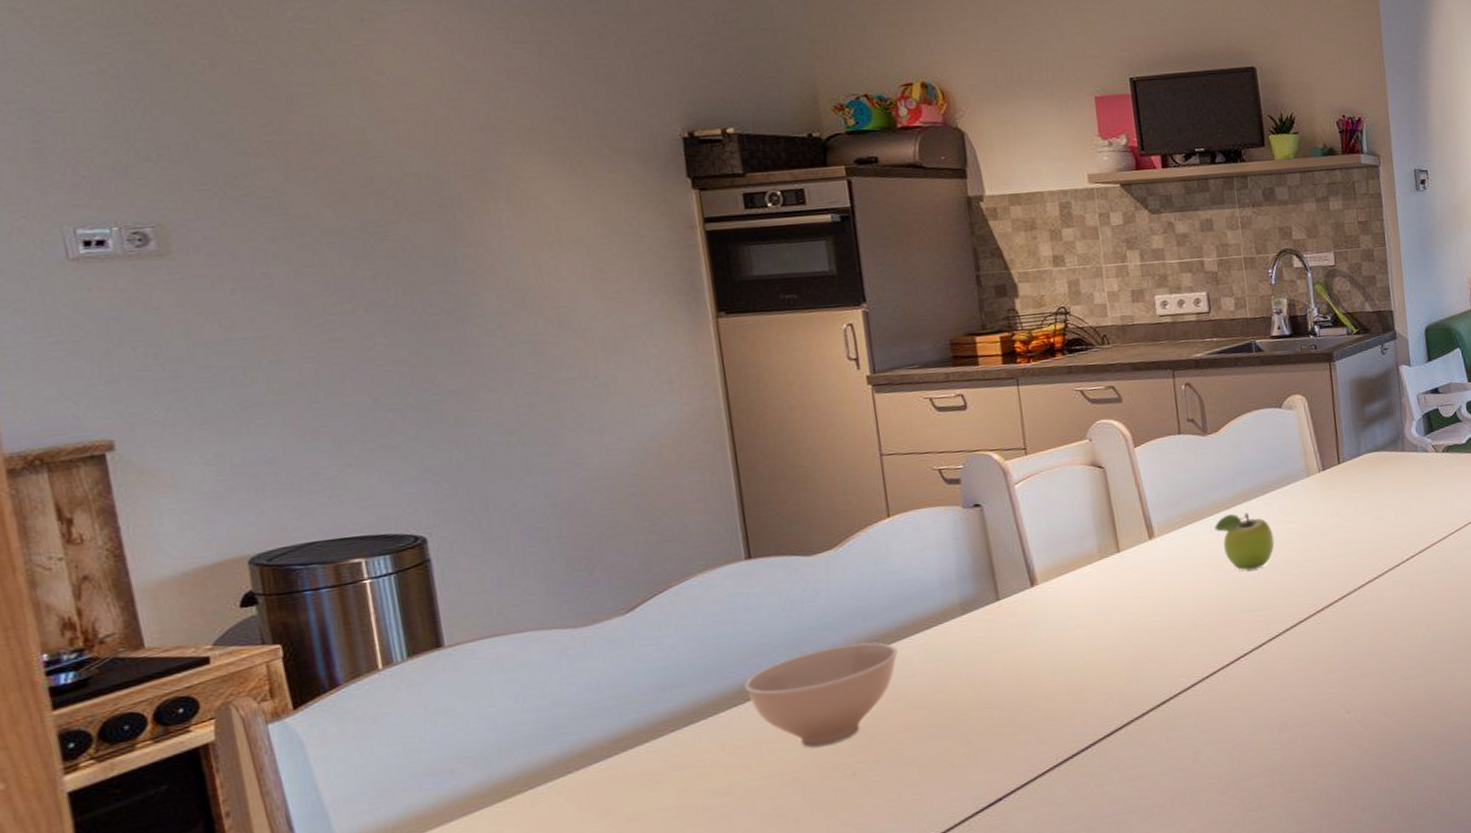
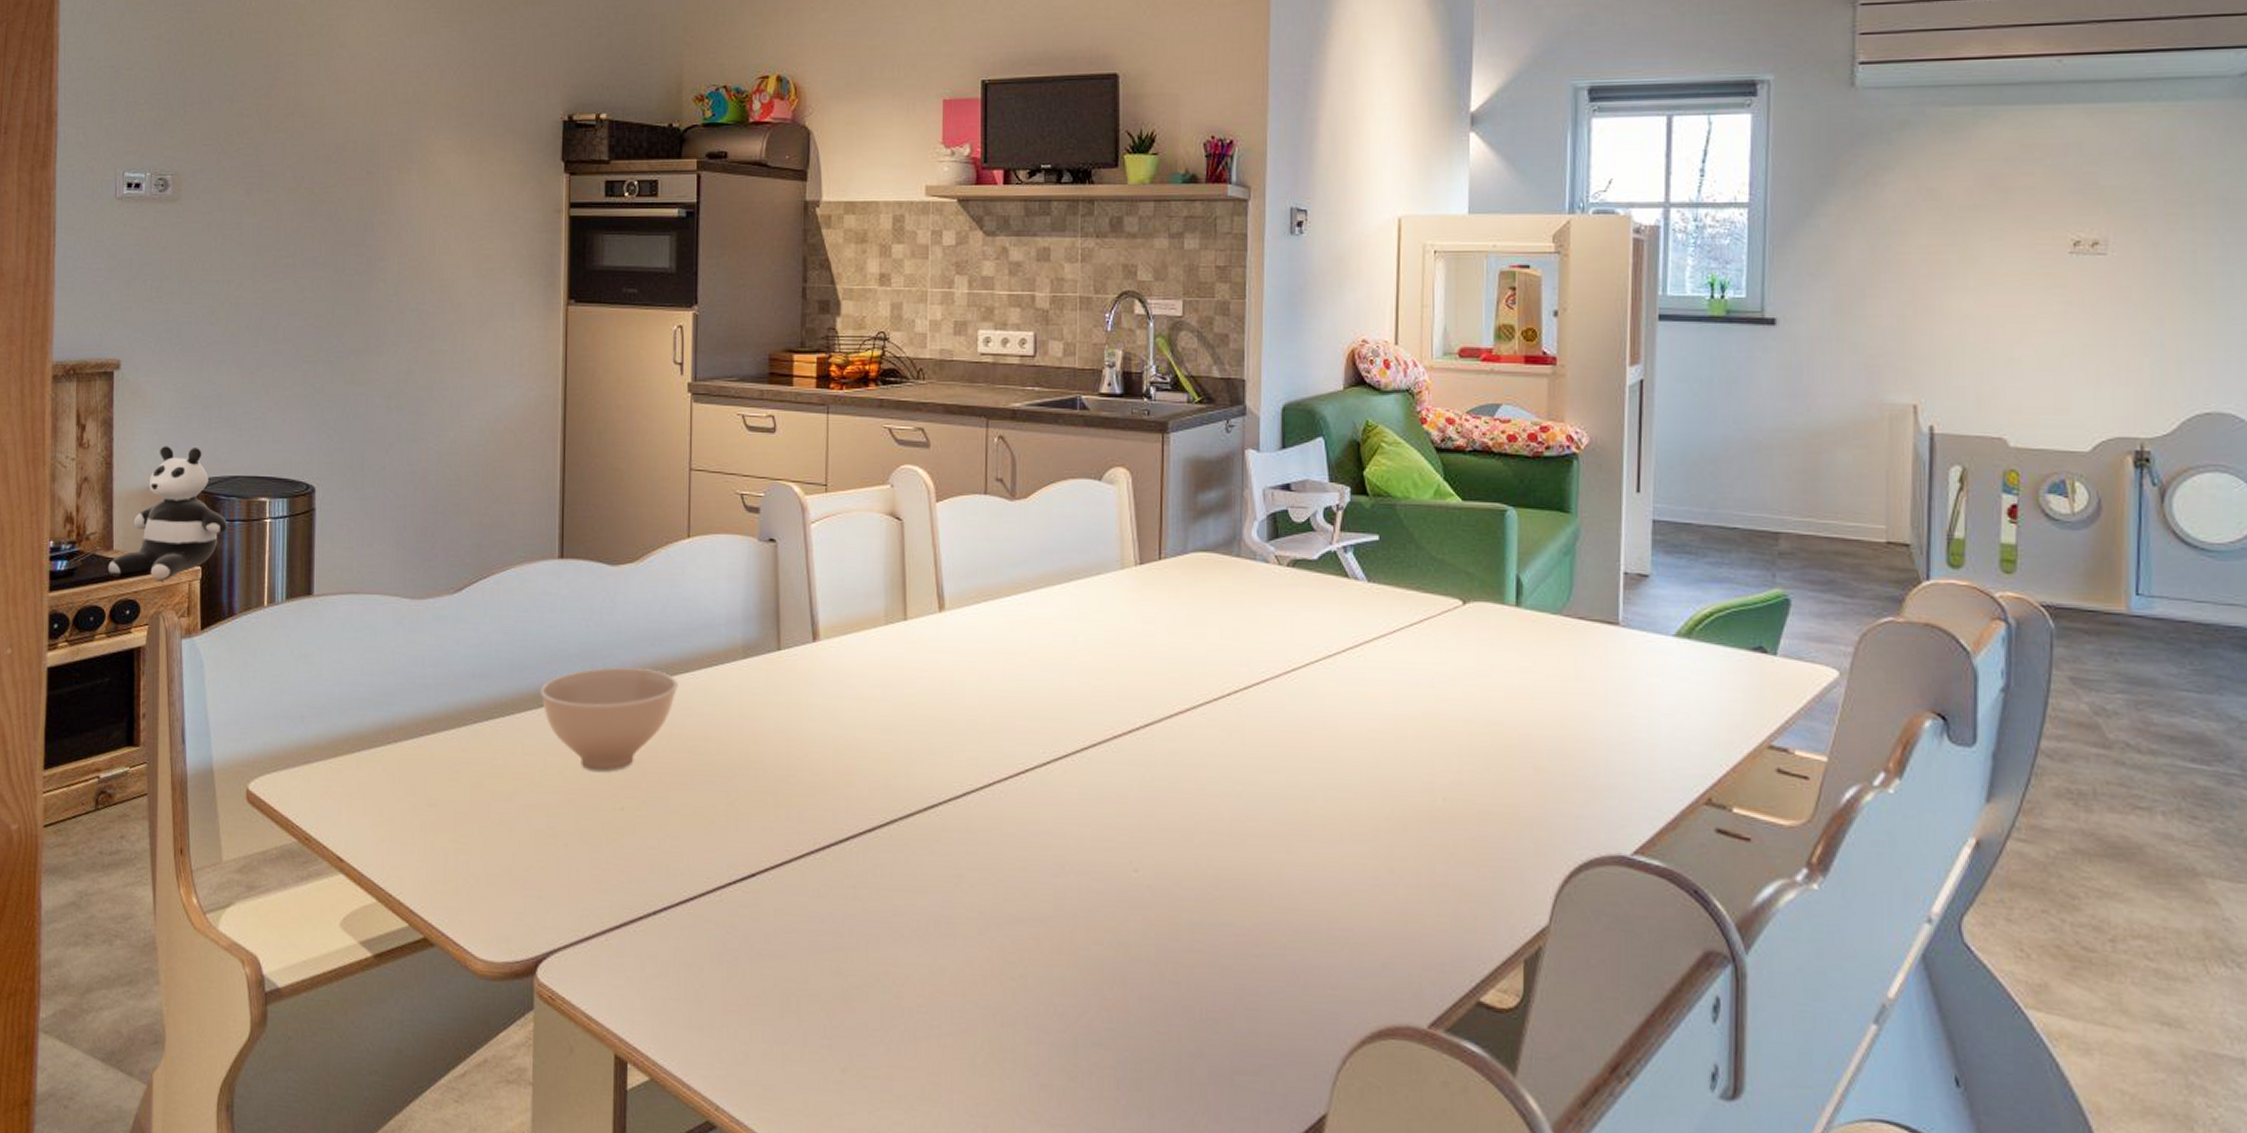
stuffed animal: none [139,519,312,678] -> present [107,446,228,581]
fruit: present [1214,512,1275,570] -> none [1010,599,1075,669]

